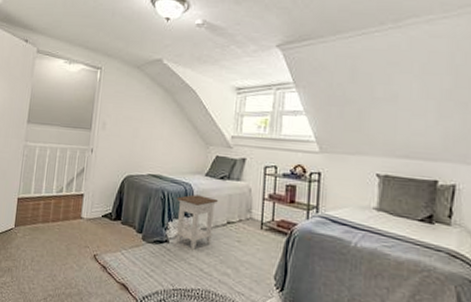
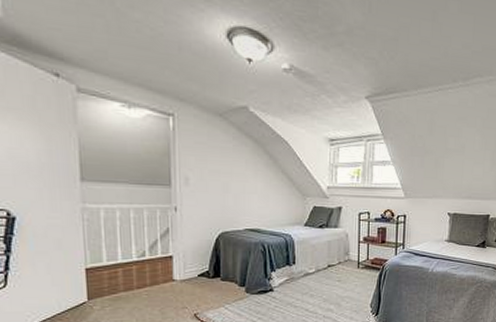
nightstand: present [176,194,218,250] -> none [277,244,318,294]

